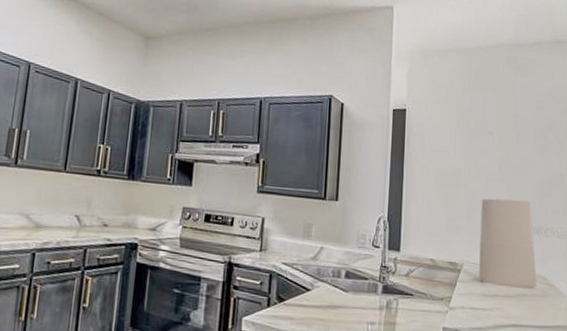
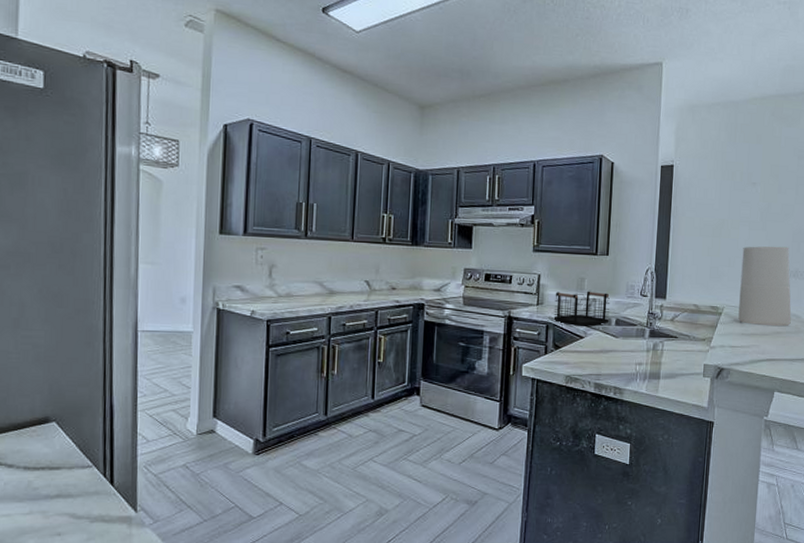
dish rack: none [277,237,340,277] -> present [553,291,610,326]

